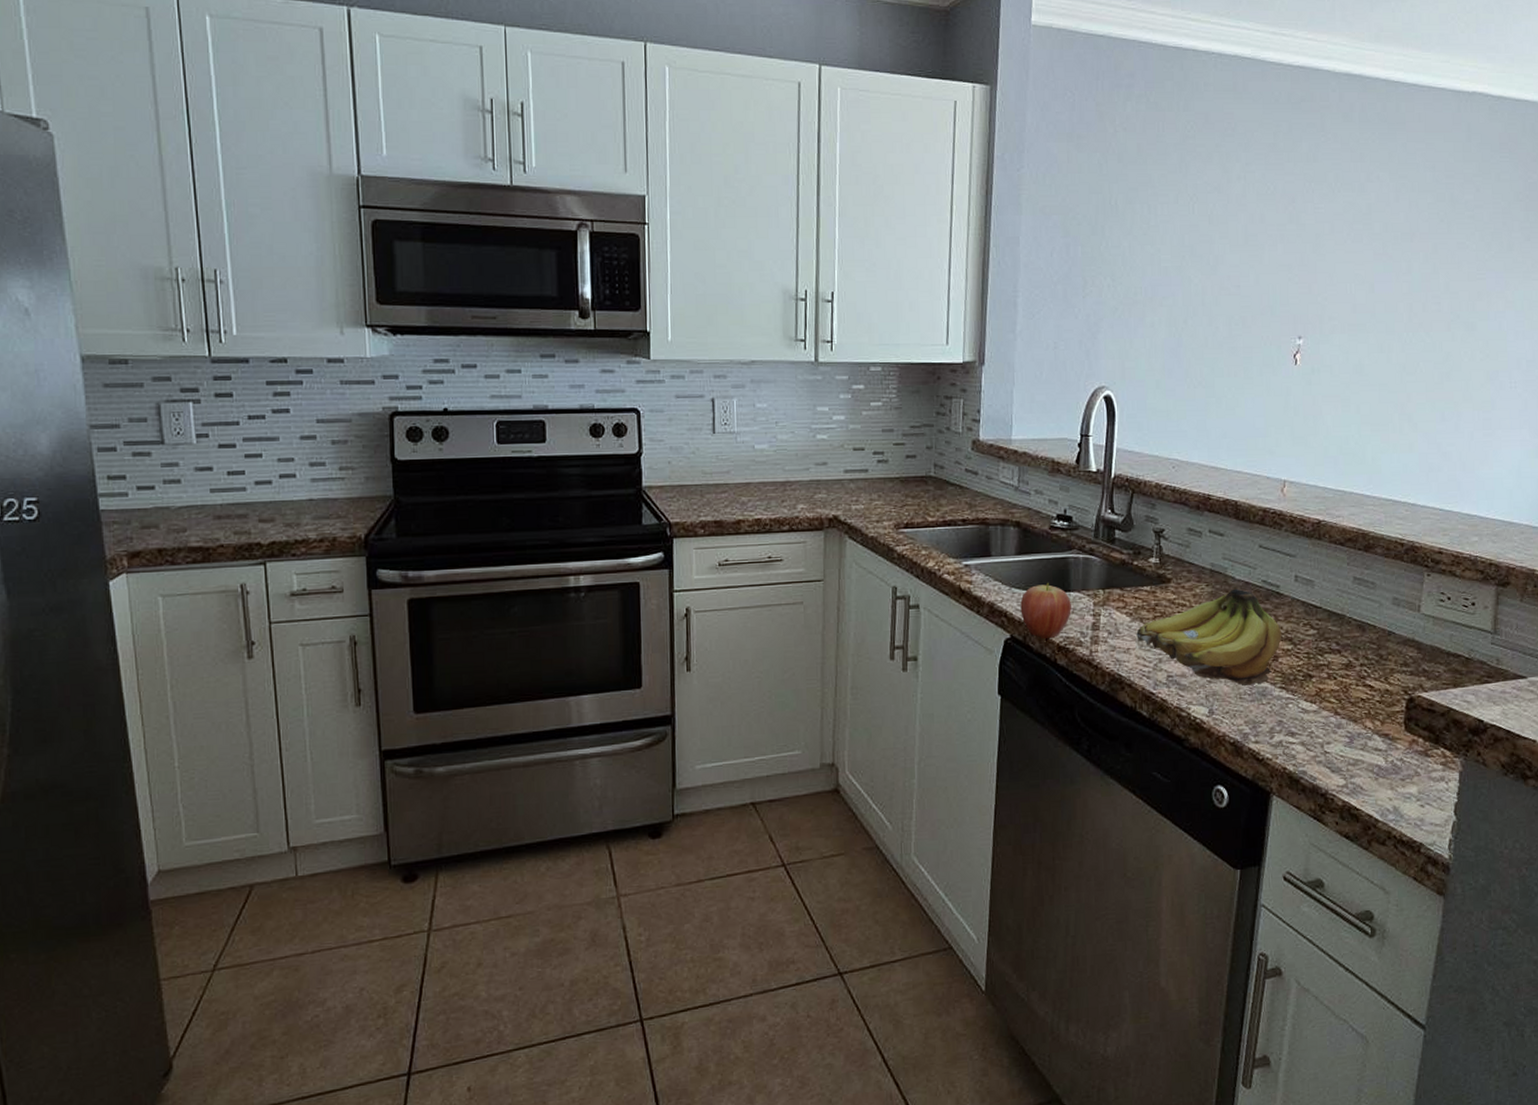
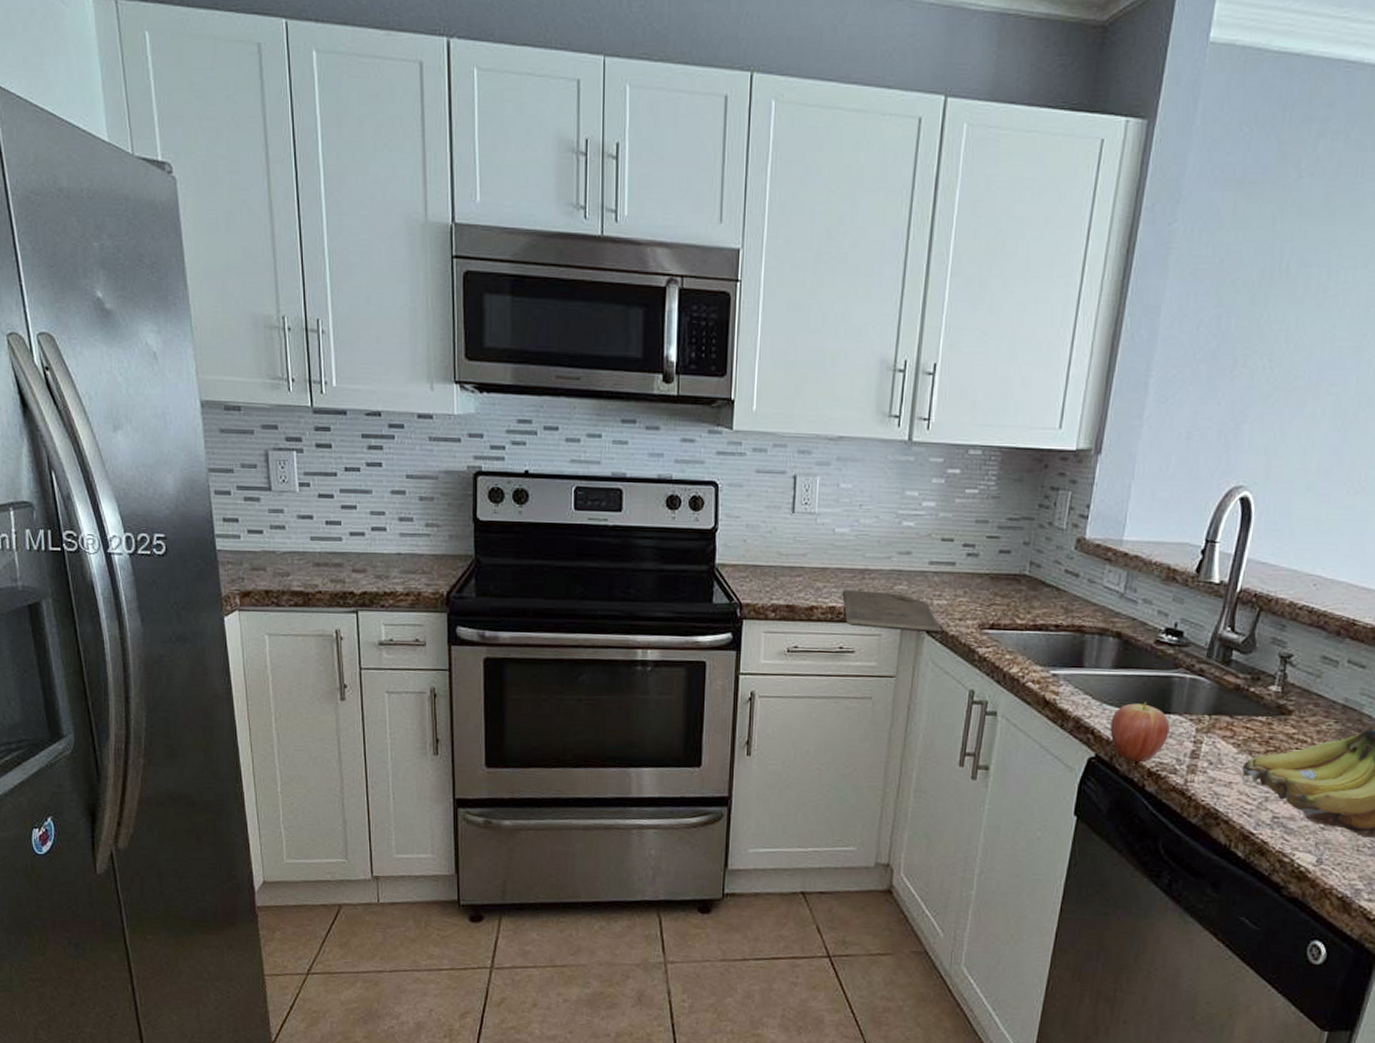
cutting board: none [766,501,862,537] -> present [842,590,942,633]

